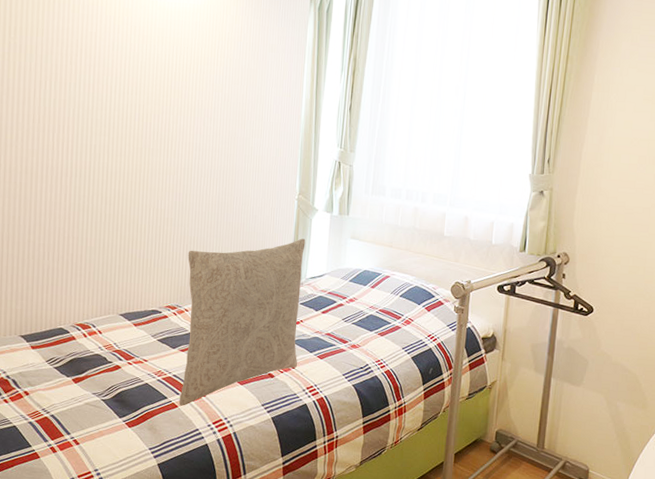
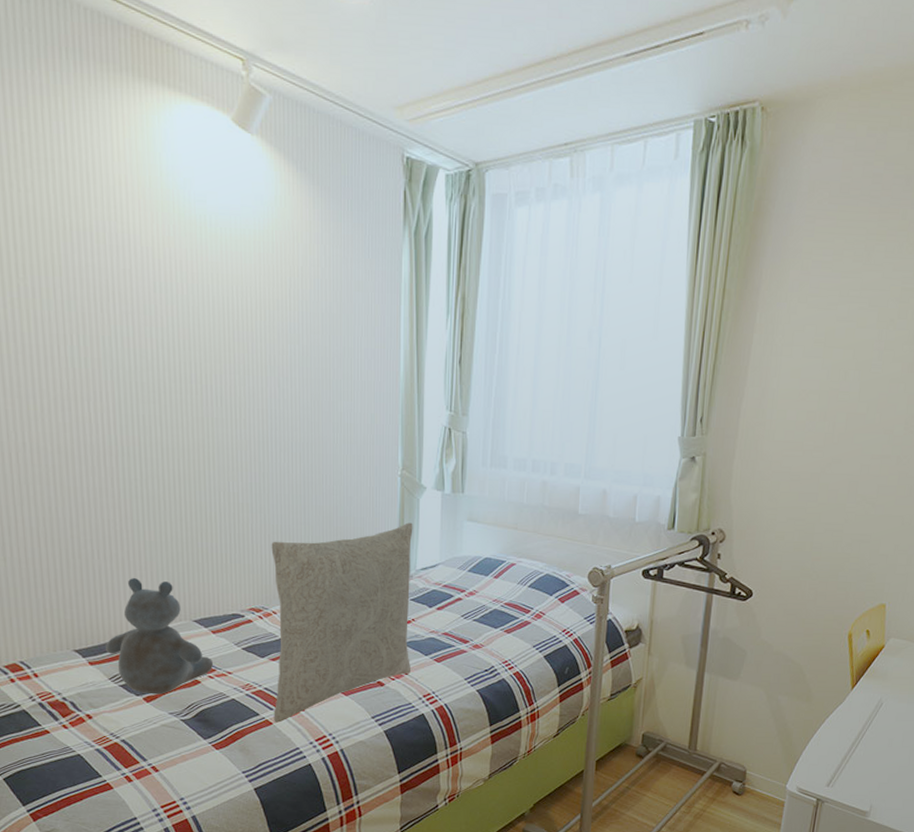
stuffed bear: none [46,276,133,377] -> present [106,577,214,695]

